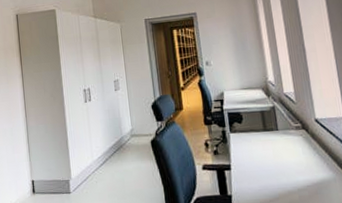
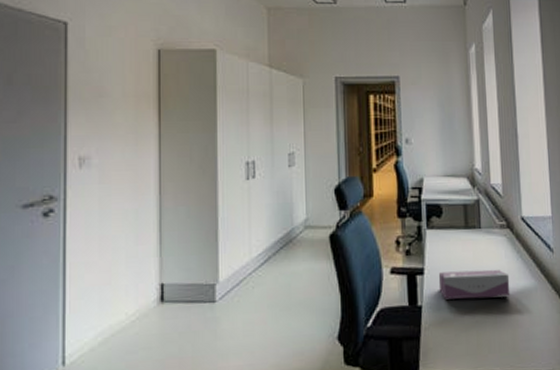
tissue box: none [243,164,311,190] -> present [438,269,510,300]

